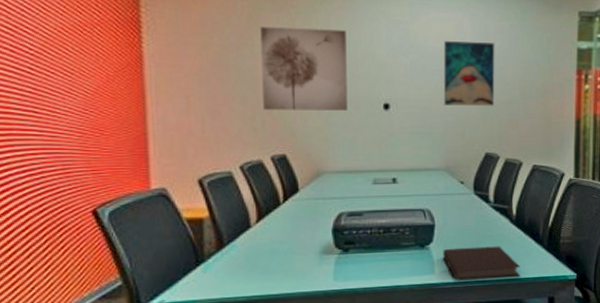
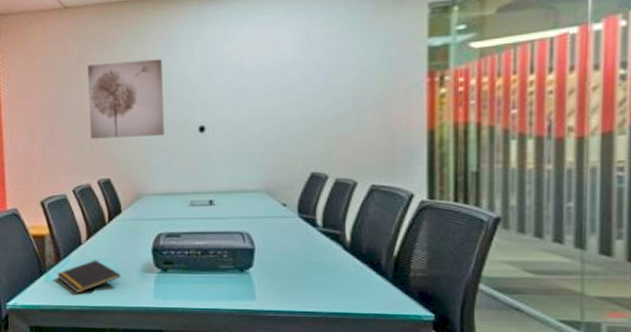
notepad: none [219,244,297,282] -> present [57,260,121,293]
wall art: present [443,41,495,106] -> none [261,53,321,124]
notebook: present [443,246,521,281] -> none [264,274,358,312]

